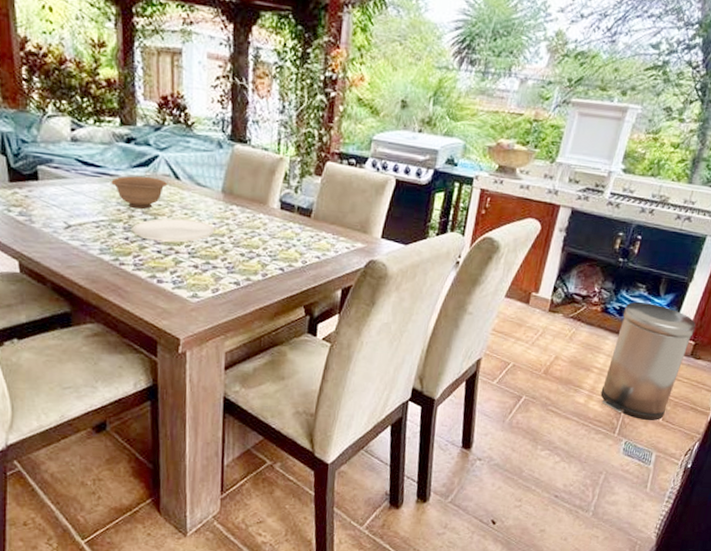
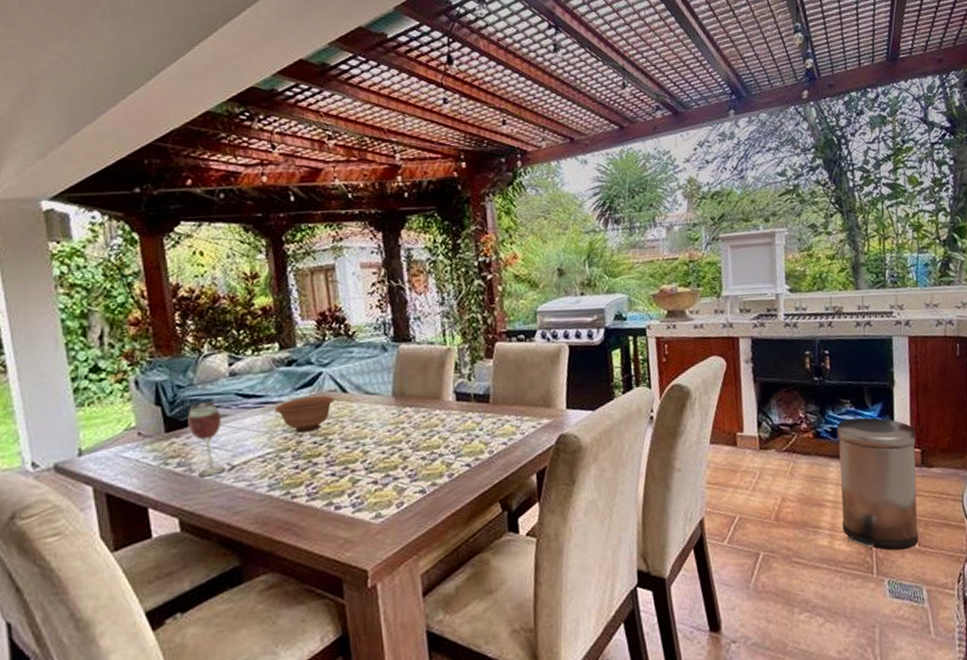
wineglass: none [30,160,63,230] -> present [188,401,226,477]
plate: present [132,218,215,243] -> none [301,431,391,464]

